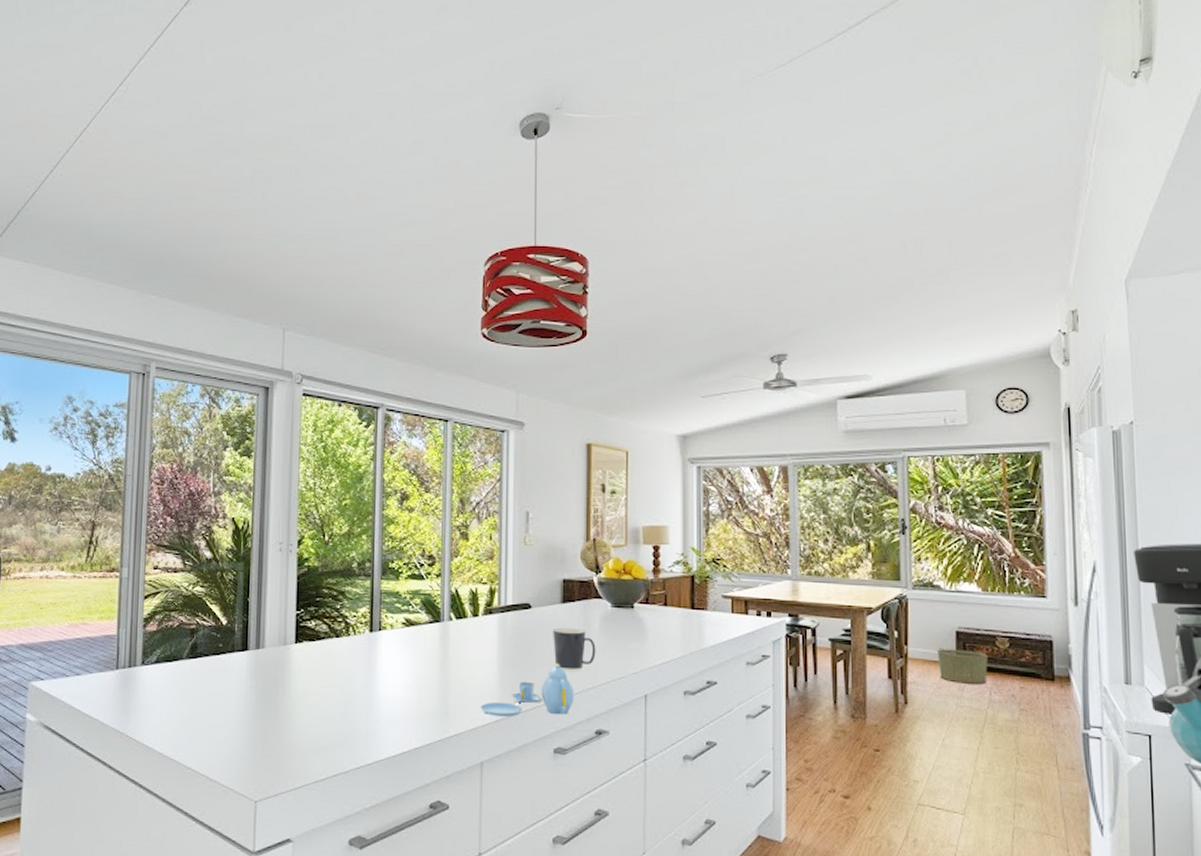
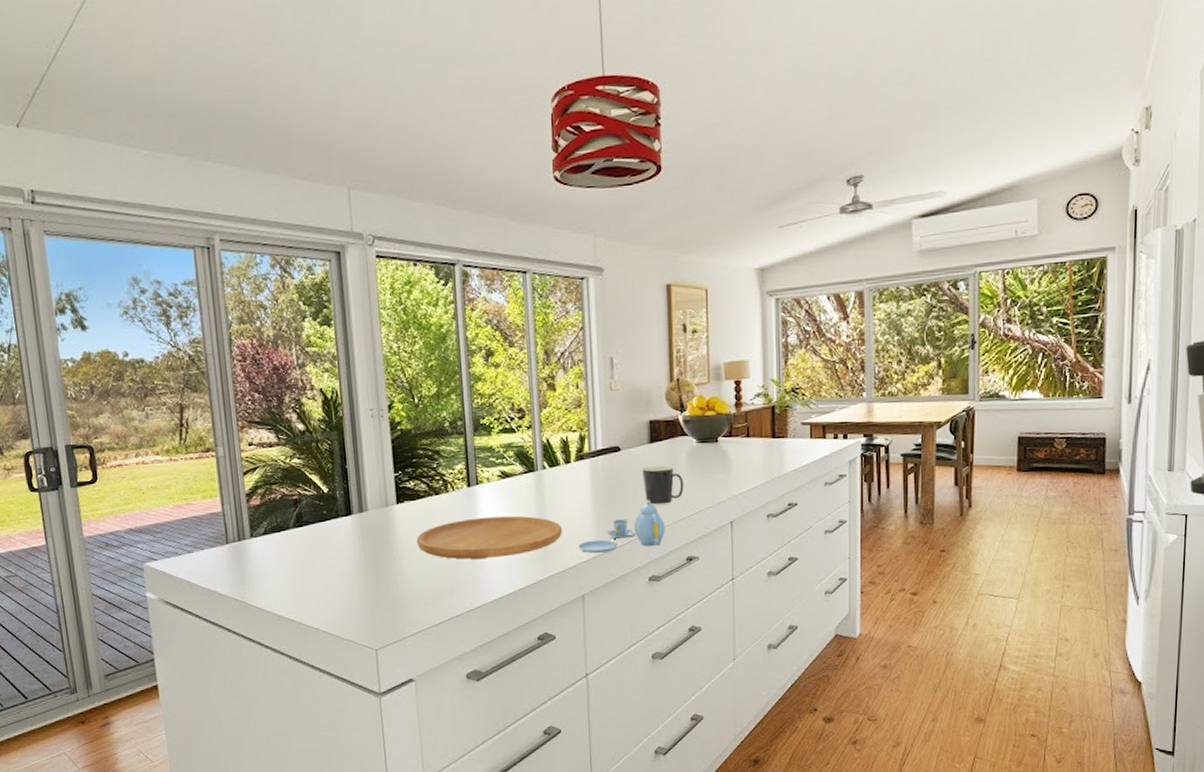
cutting board: none [311,666,465,711] -> present [416,515,563,559]
basket: present [938,647,988,684] -> none [1000,453,1046,484]

